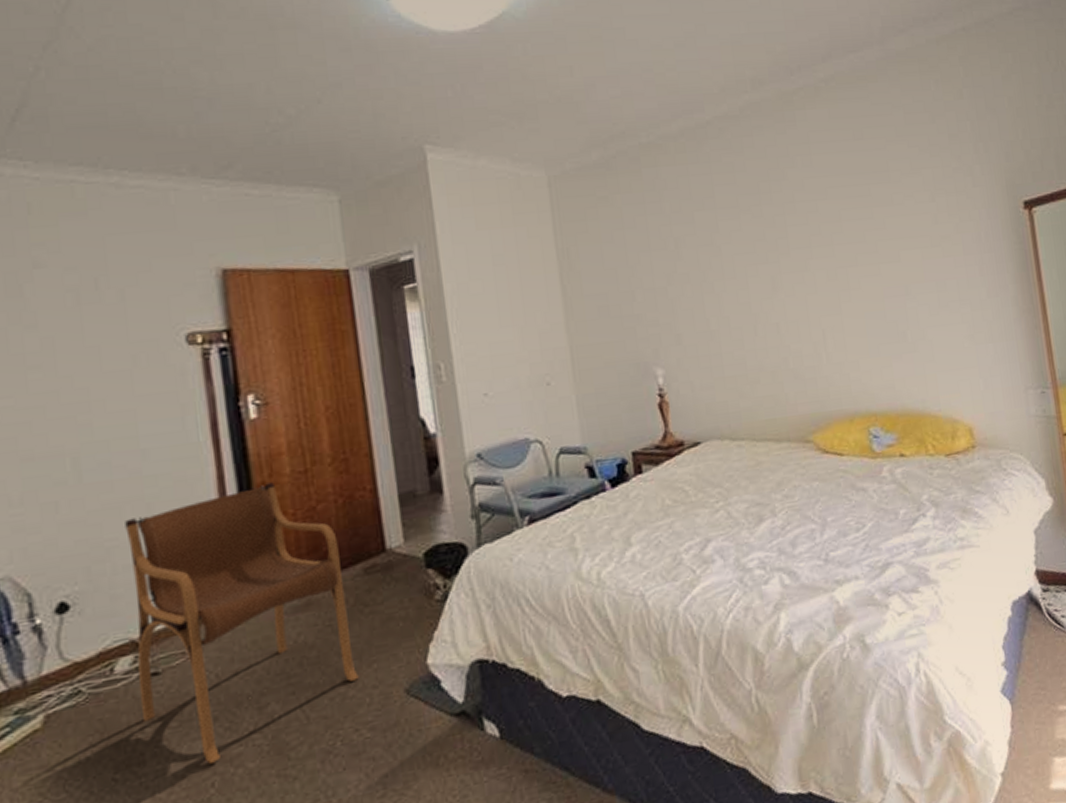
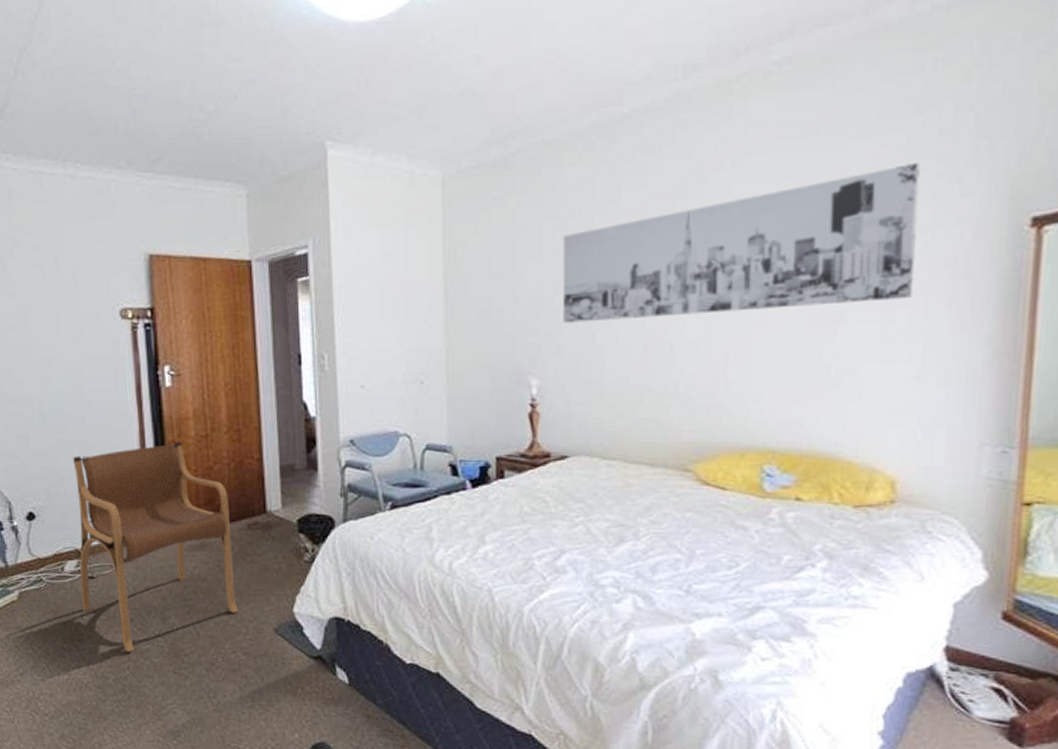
wall art: none [668,160,955,312] -> present [562,162,920,323]

